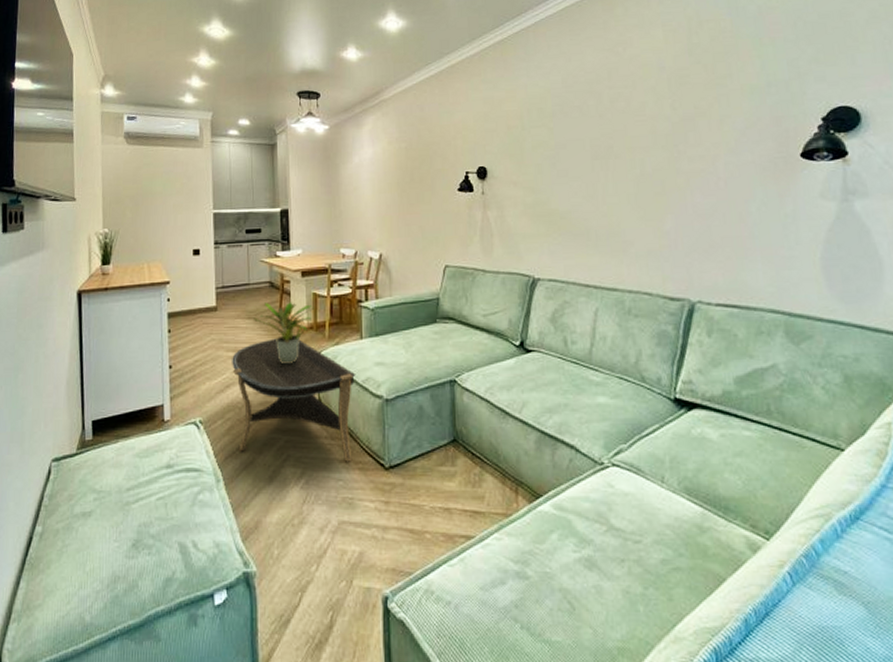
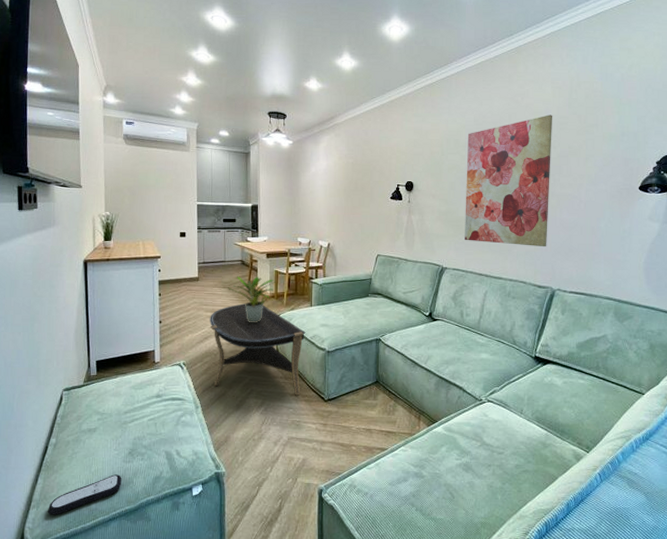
remote control: none [30,575,124,632] -> present [47,474,122,515]
wall art: none [554,66,677,244] -> present [465,115,553,247]

